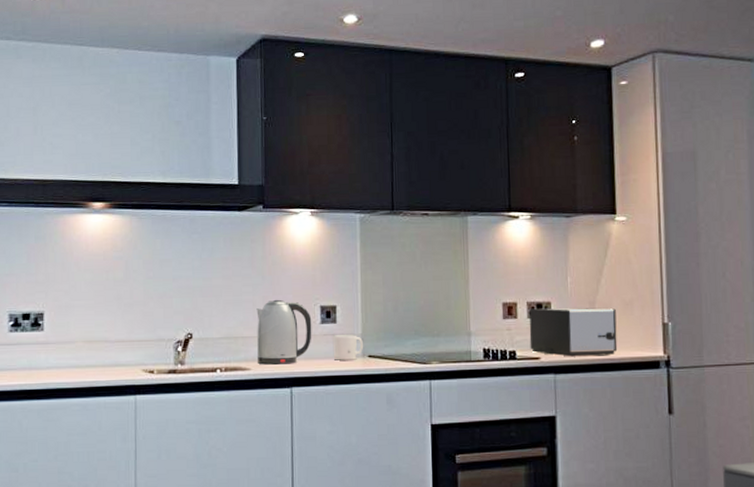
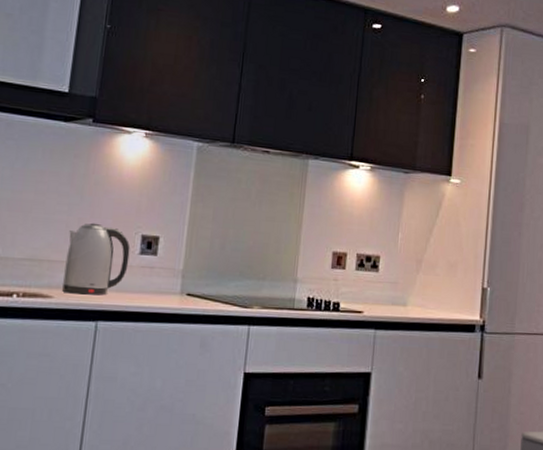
mug: present [332,335,364,360] -> none [148,268,184,297]
toaster: present [529,308,618,357] -> none [354,260,441,316]

